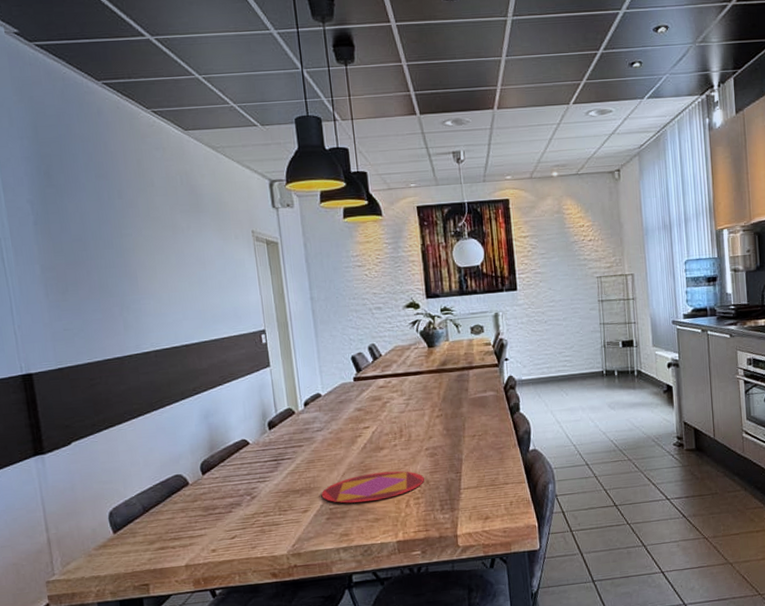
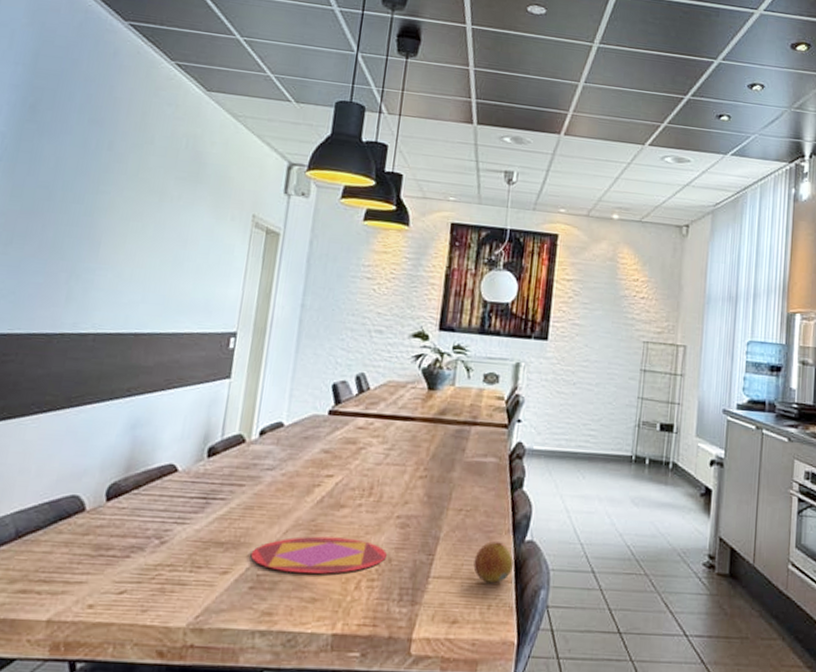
fruit: none [492,454,524,486] -> present [473,540,514,583]

